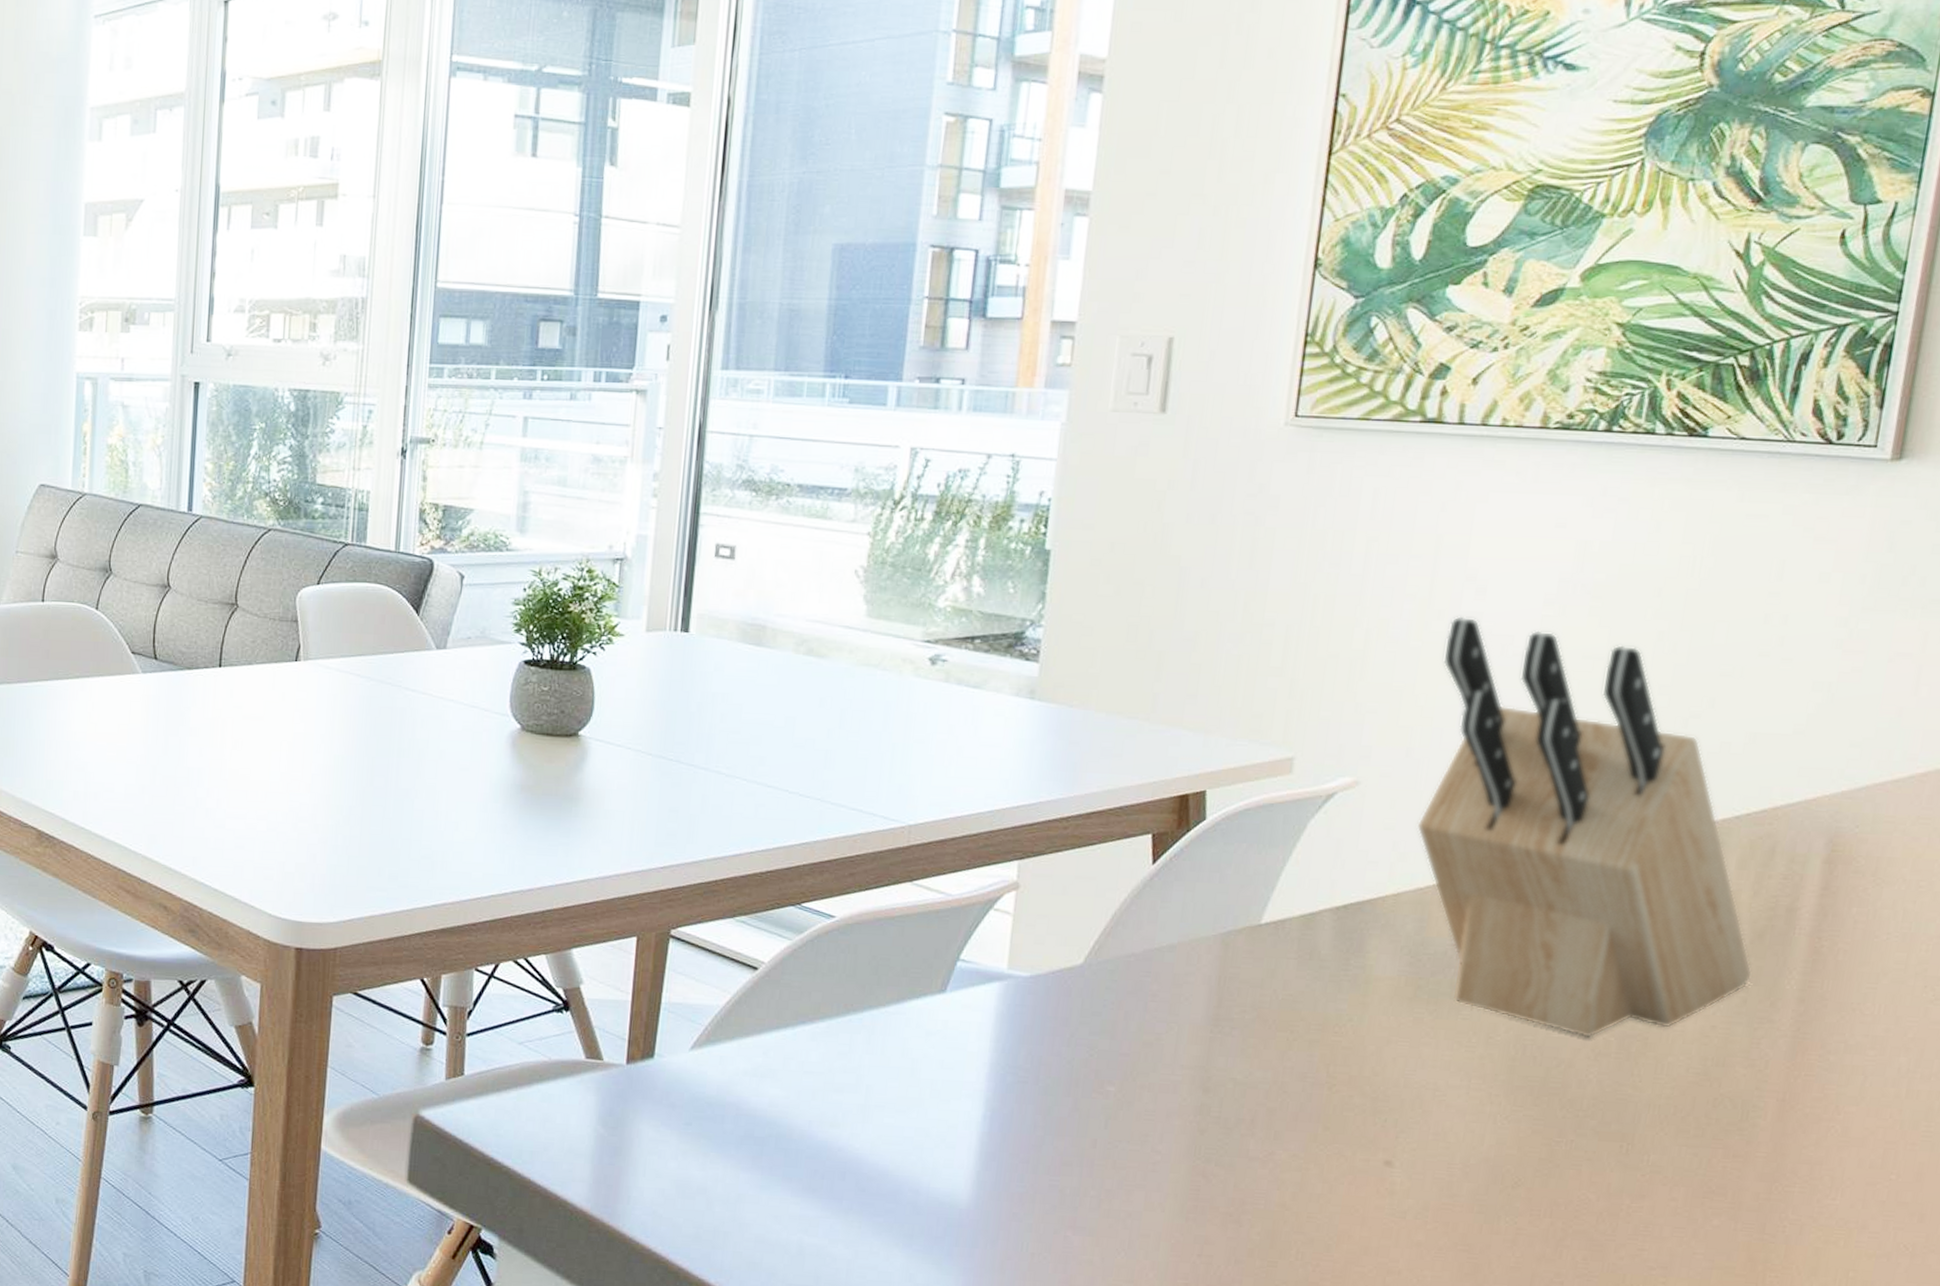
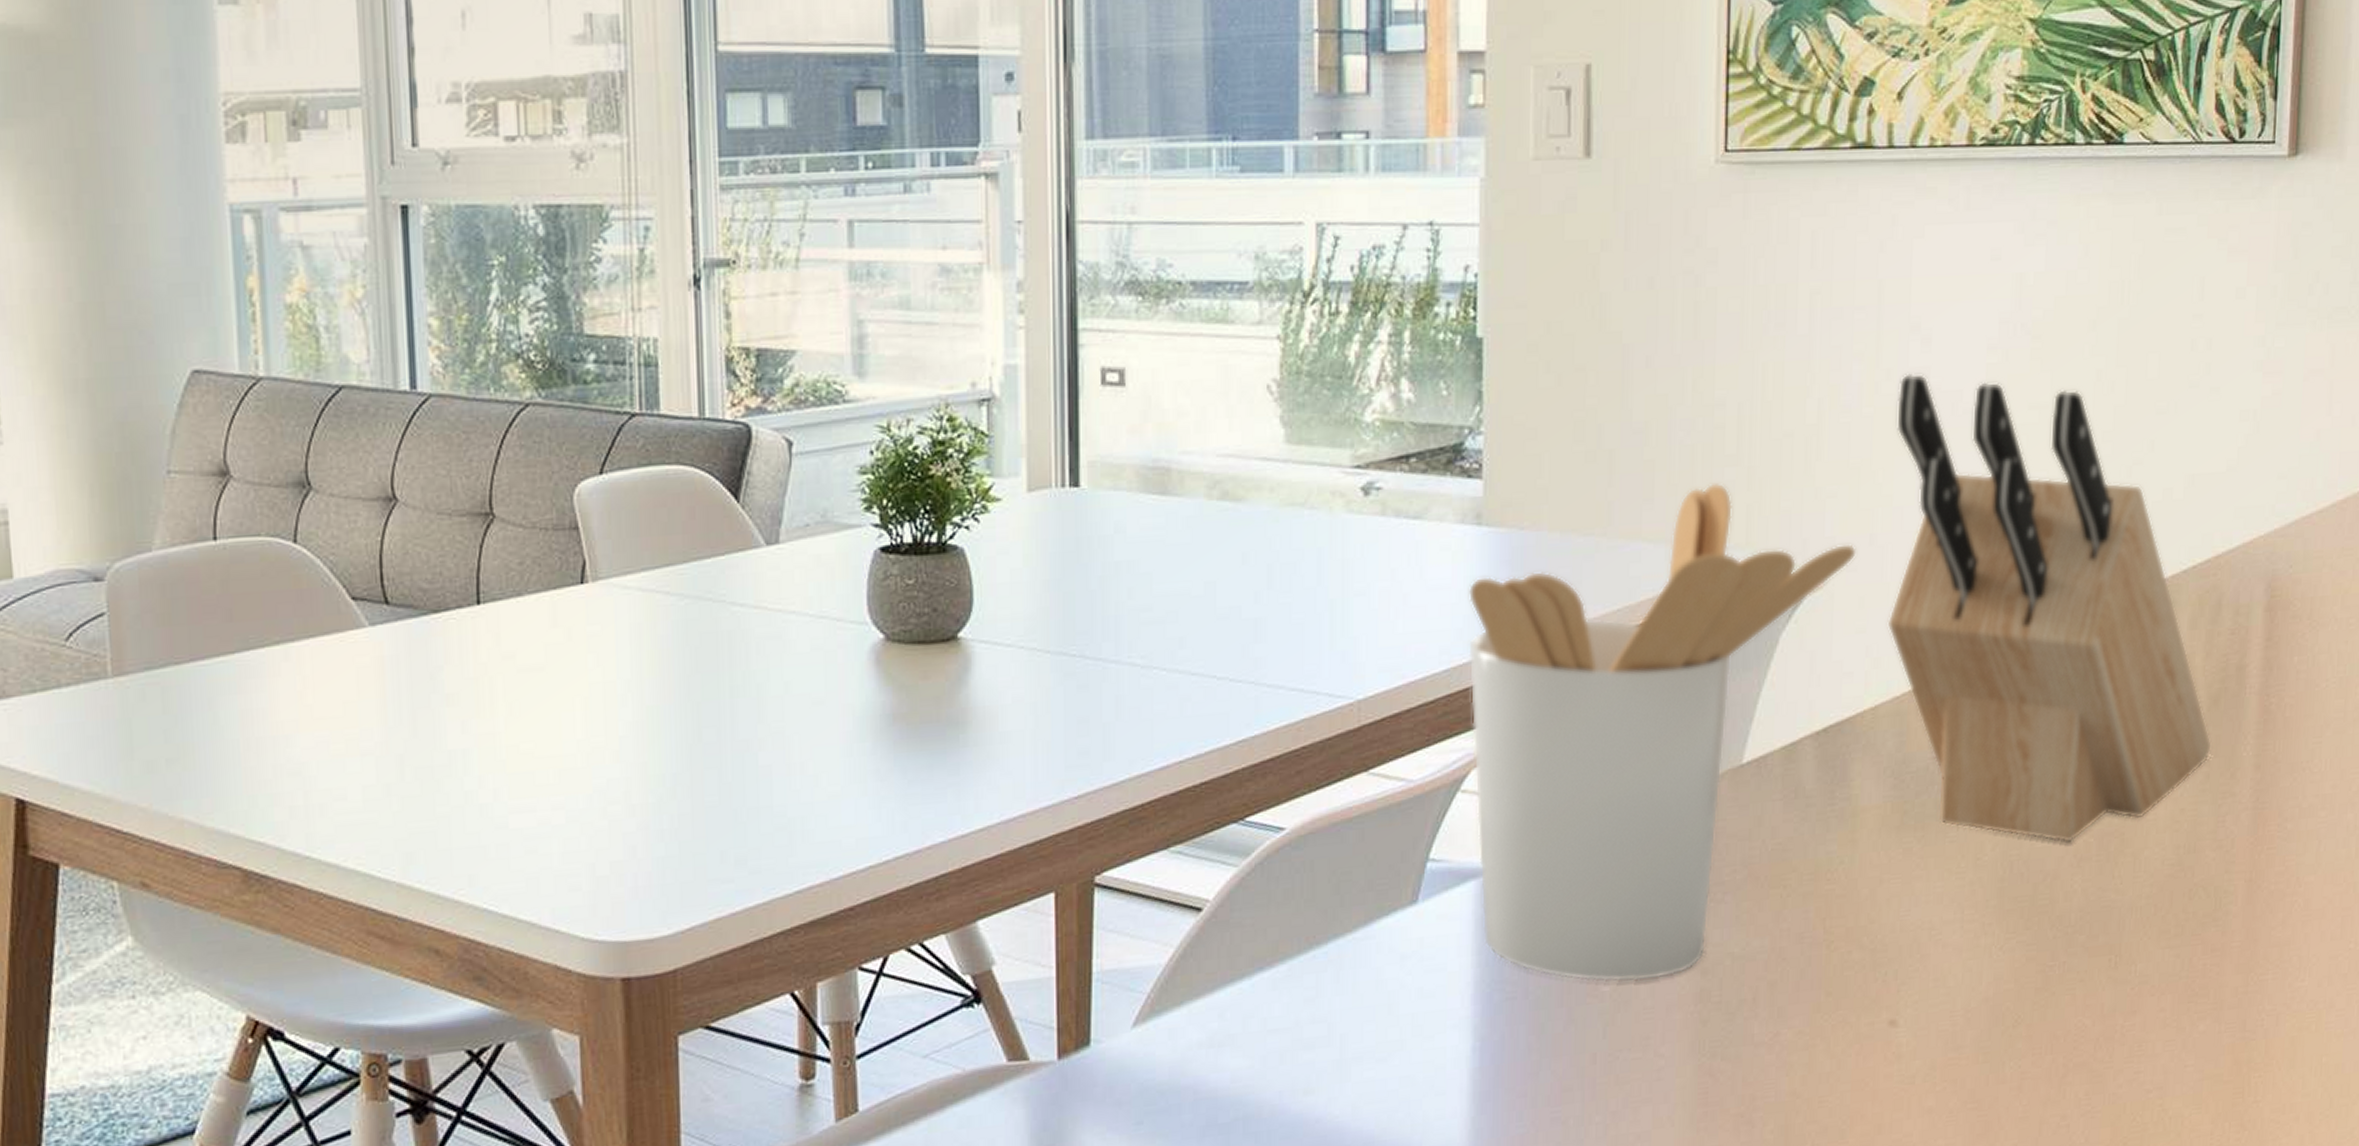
utensil holder: none [1002,688,1392,1089] -> present [1467,482,1856,983]

